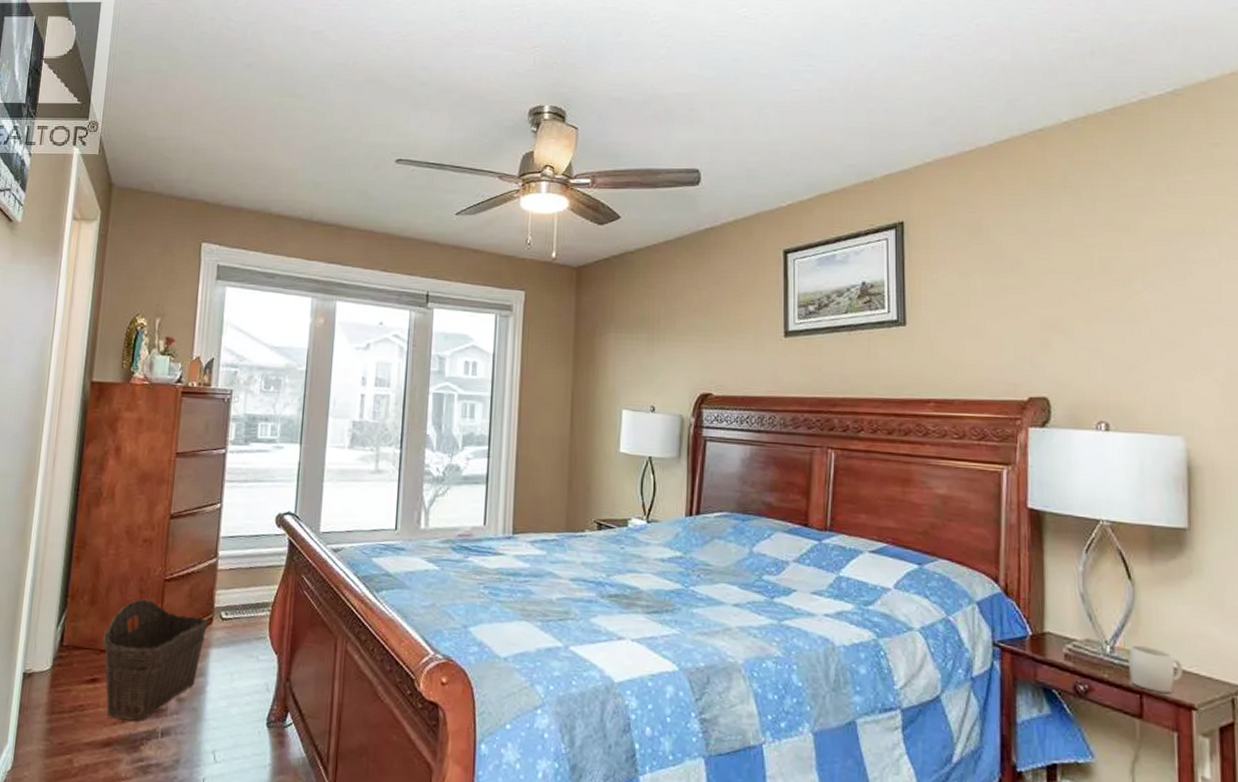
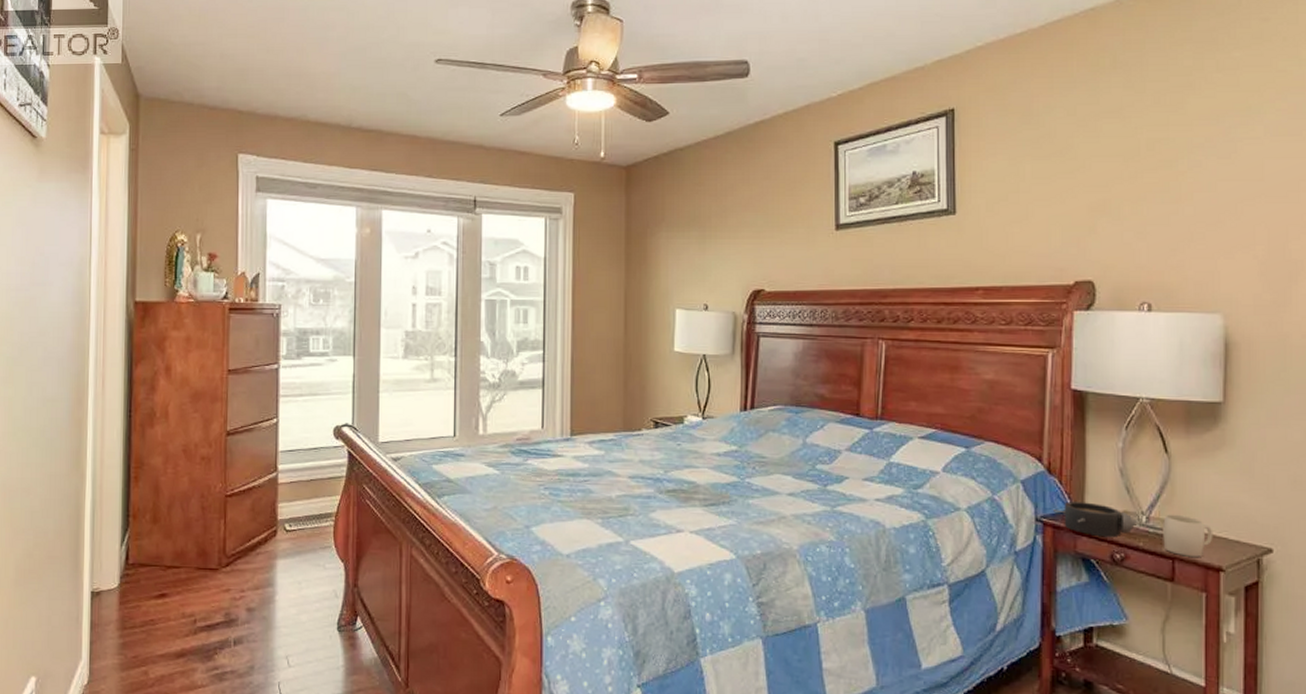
wicker basket: present [102,599,207,721] -> none [168,515,272,632]
alarm clock: none [1012,626,1100,666] -> present [1054,501,1137,536]

